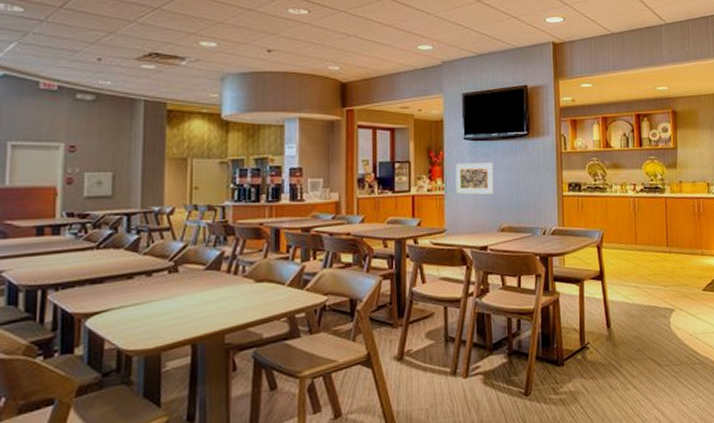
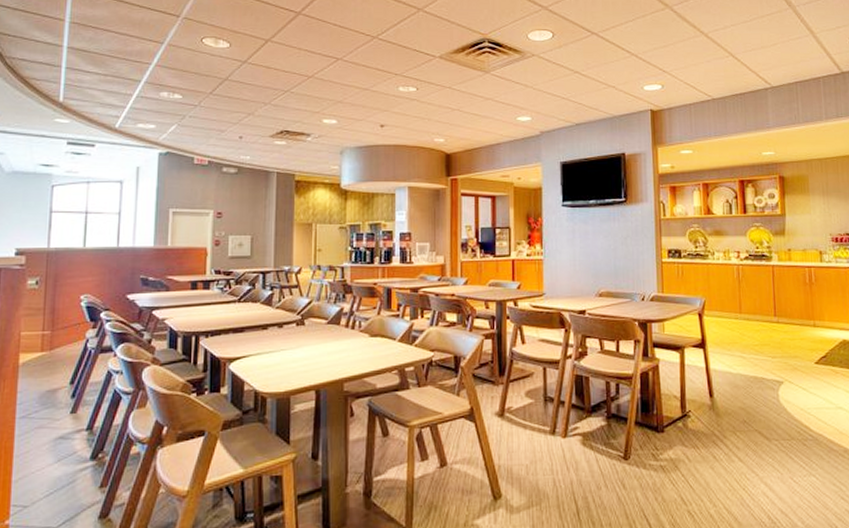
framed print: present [456,162,494,195] -> none [554,229,592,260]

